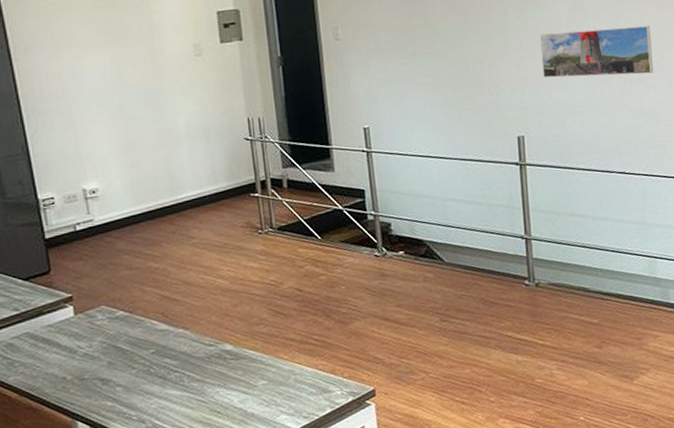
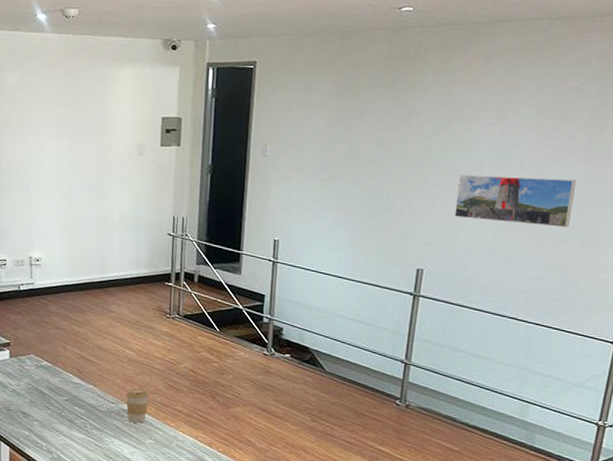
coffee cup: none [224,321,254,365] -> present [125,388,149,423]

